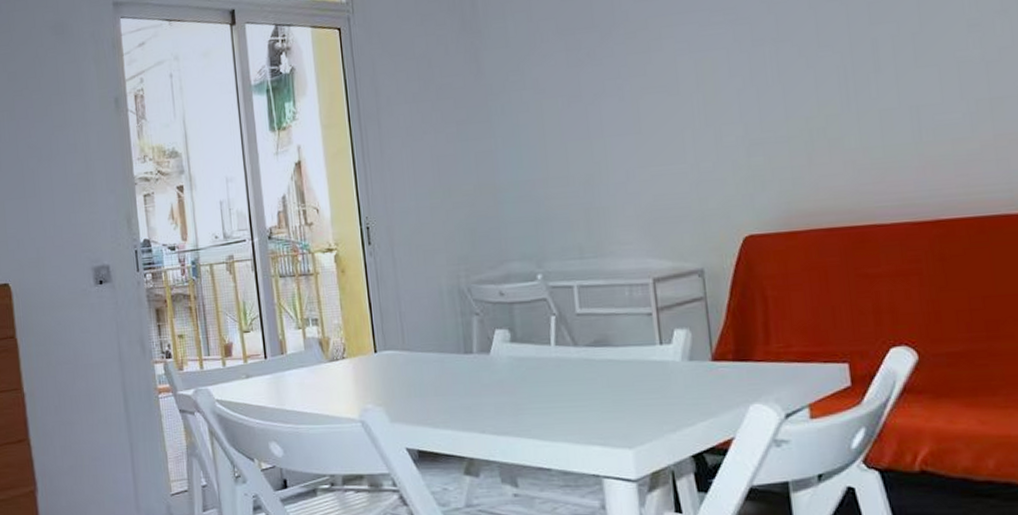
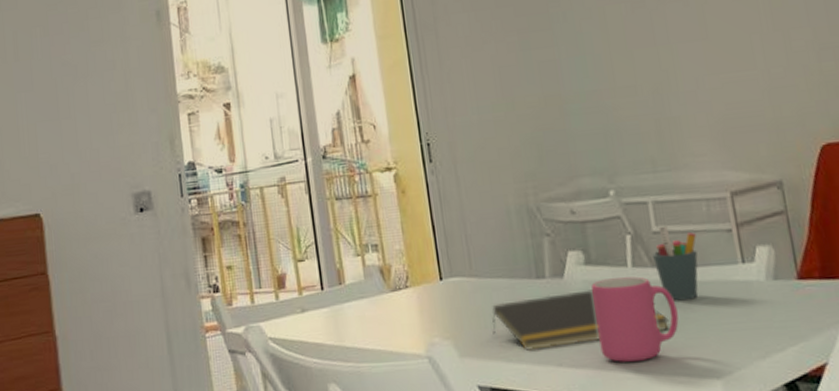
notepad: none [421,365,588,418] -> present [492,290,670,350]
mug: none [516,354,596,431] -> present [591,276,679,362]
pen holder: none [574,308,618,378] -> present [651,226,699,301]

